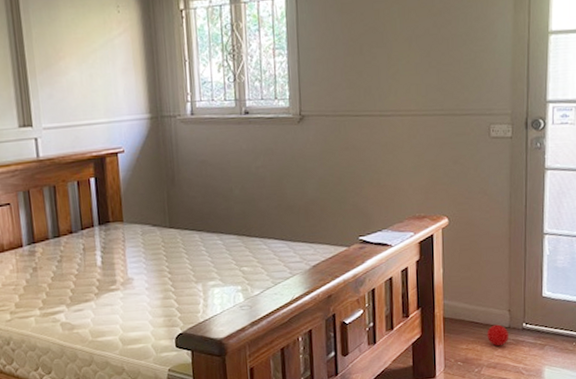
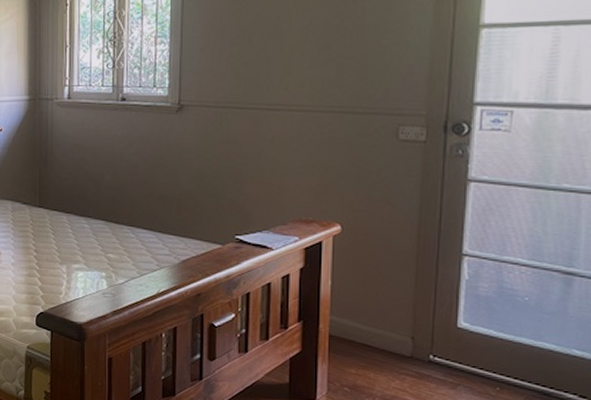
ball: present [487,324,509,347] -> none [382,351,411,378]

